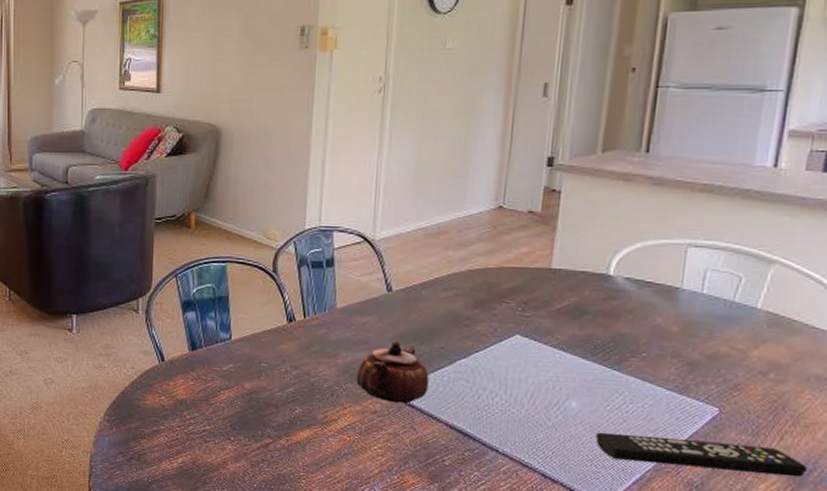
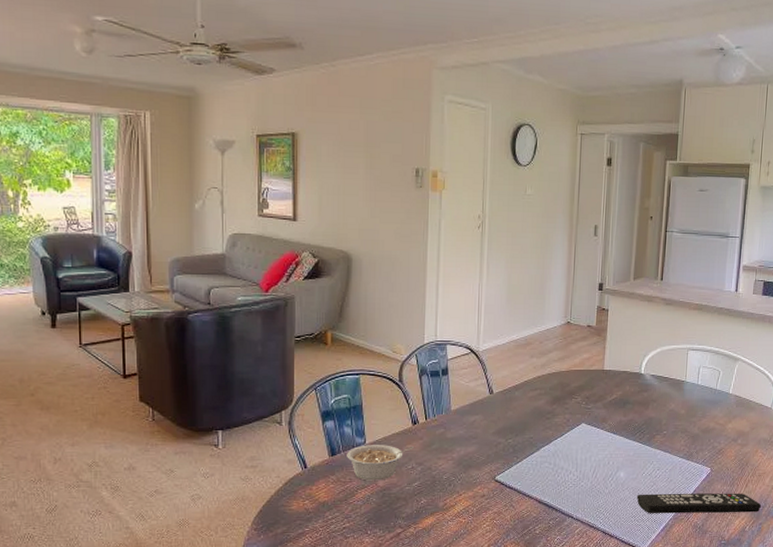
legume: none [209,341,288,382] -> present [347,445,414,481]
teapot: present [356,339,429,404] -> none [468,433,522,487]

